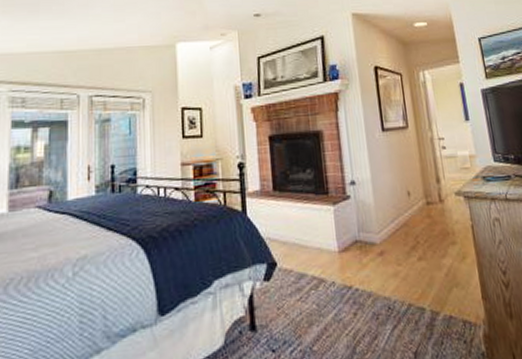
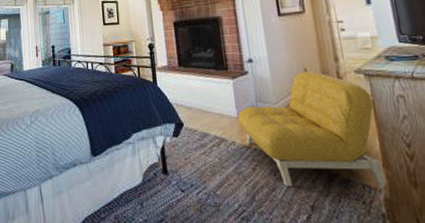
armchair: none [338,194,486,332] -> present [238,71,387,189]

